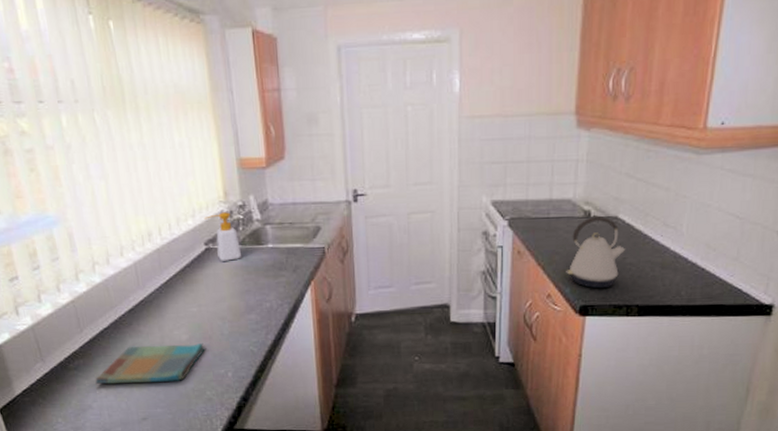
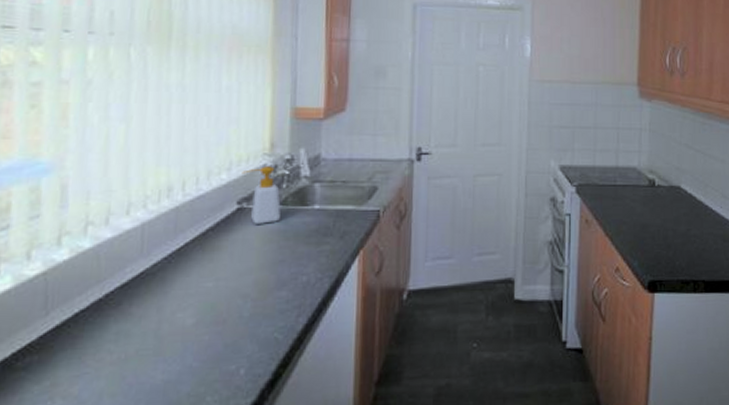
dish towel: present [95,342,205,385] -> none [49,328,215,391]
kettle: present [566,216,626,289] -> none [633,186,690,262]

